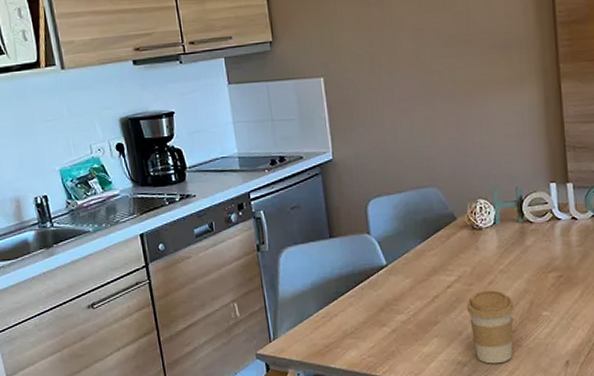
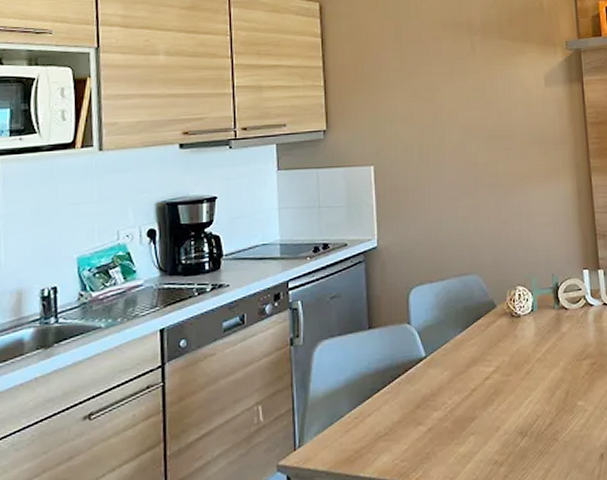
coffee cup: present [466,290,515,364] -> none [504,380,551,462]

